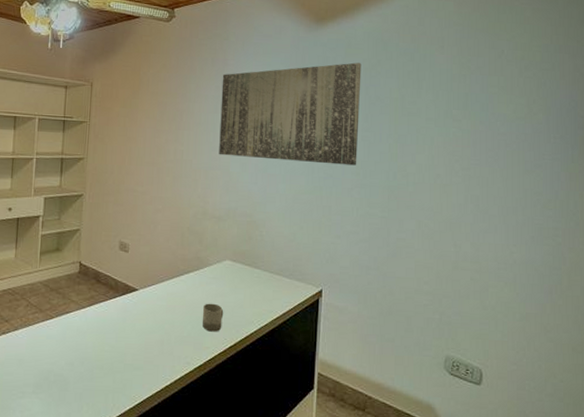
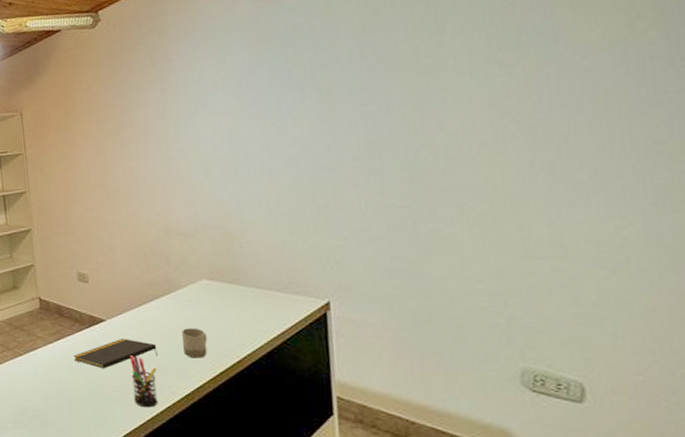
notepad: none [103,308,180,337] -> present [73,338,158,369]
pen holder: none [153,325,177,377] -> present [130,356,158,408]
wall art: present [219,62,362,166] -> none [166,20,359,165]

